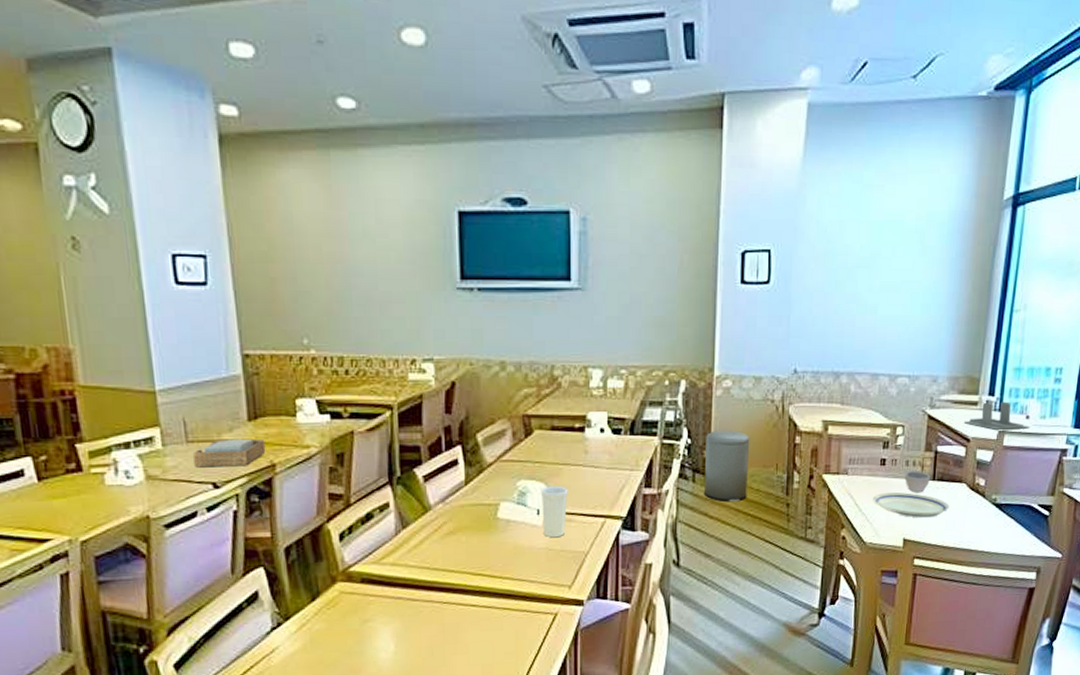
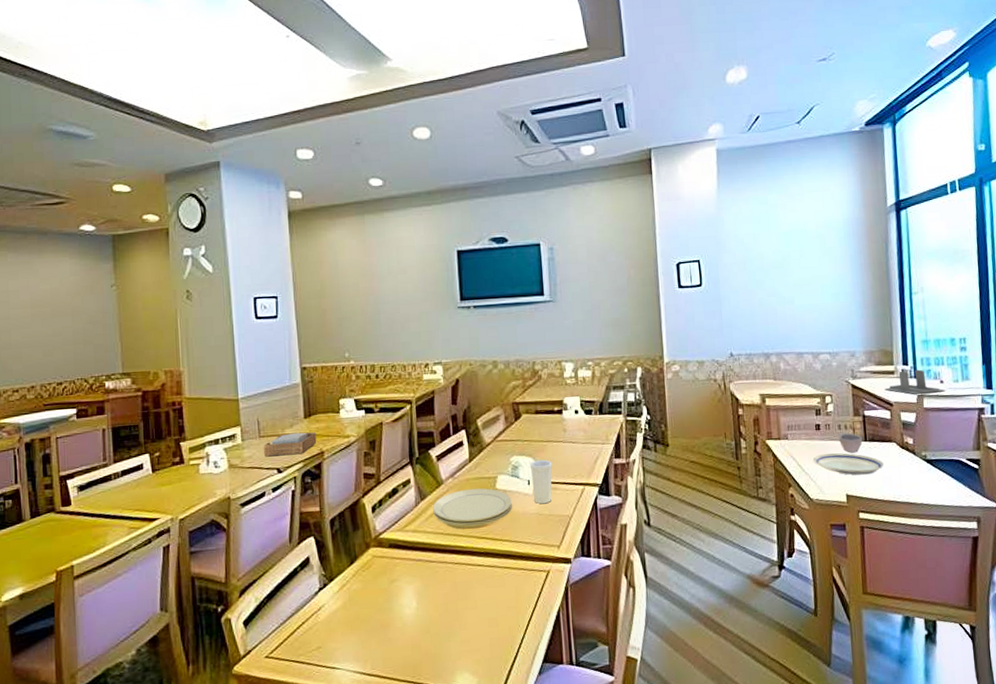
plate: none [418,516,518,565] -> present [433,488,513,530]
pedal bin: present [703,430,750,503] -> none [662,406,703,468]

